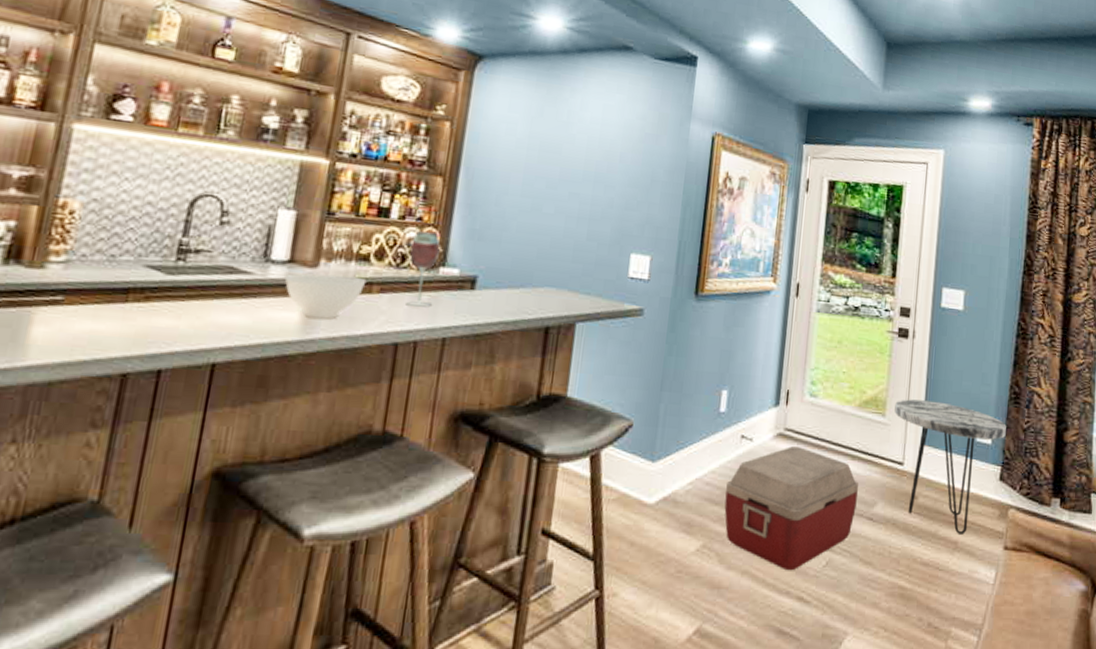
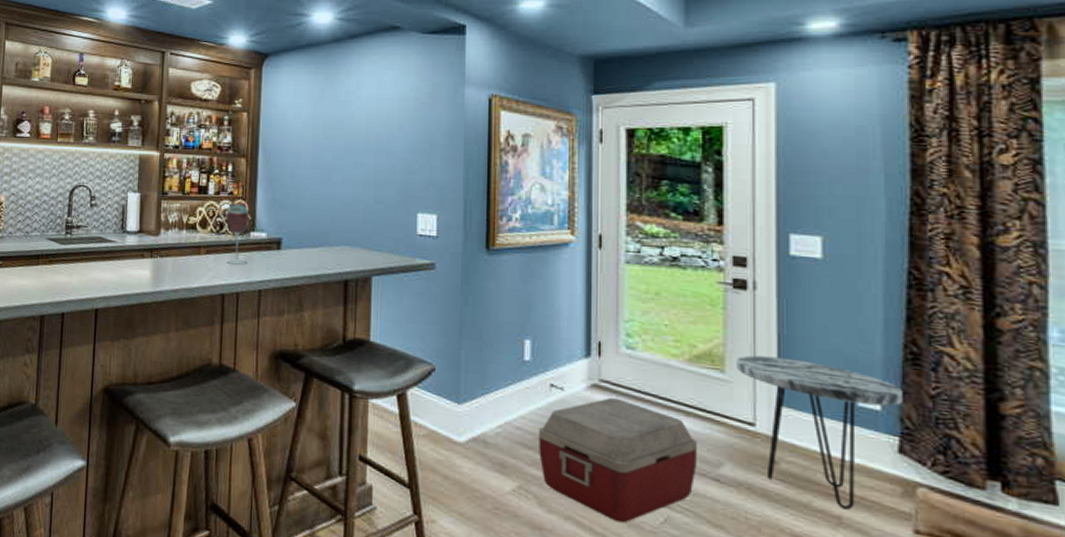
bowl: present [284,273,367,320] -> none [137,240,196,276]

